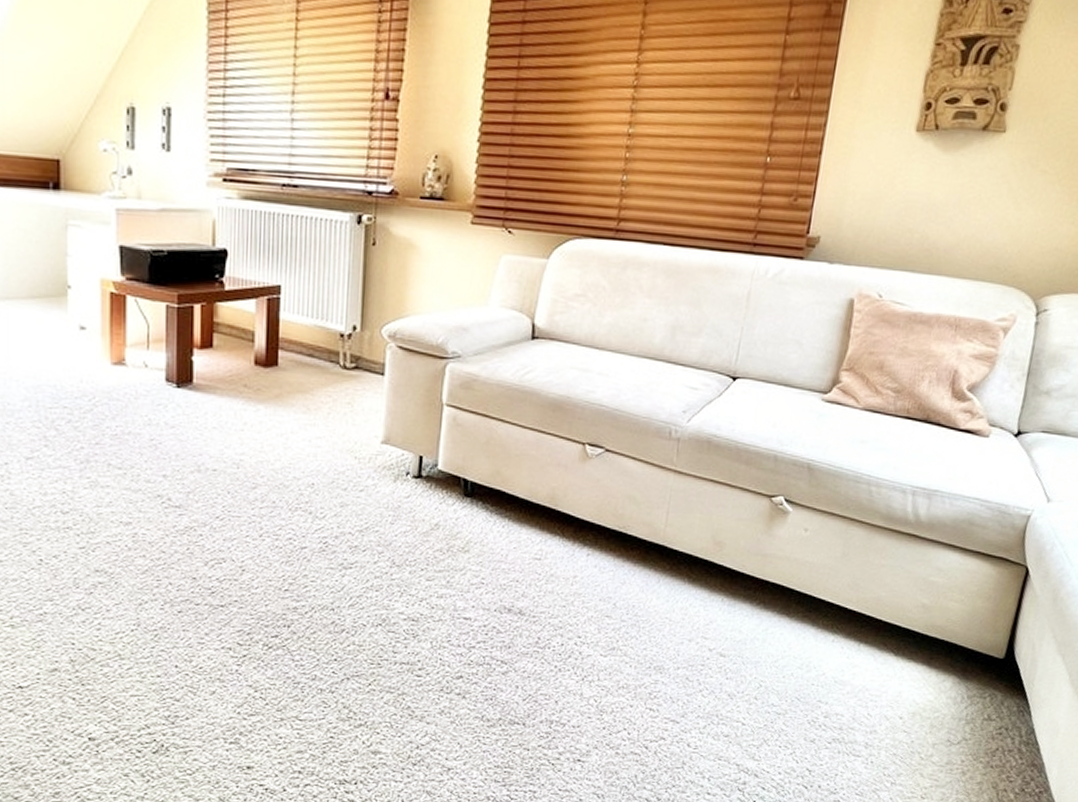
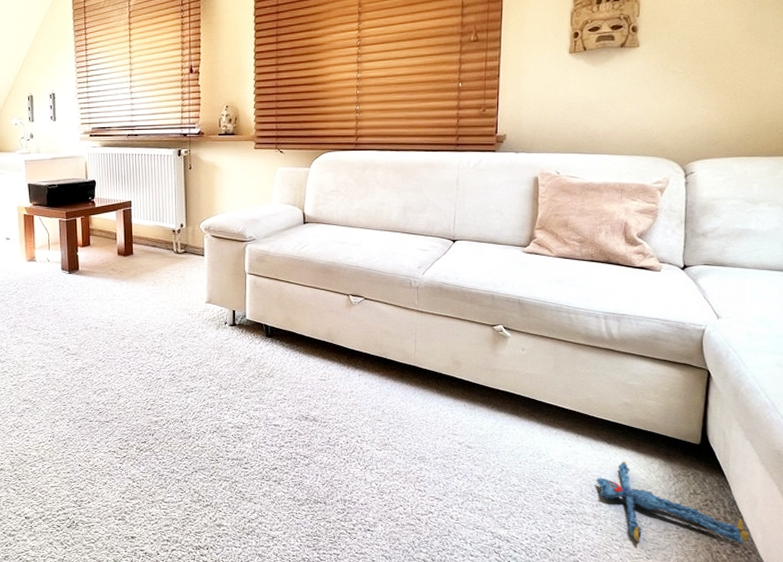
plush toy: none [874,677,1044,780] -> present [596,461,750,544]

